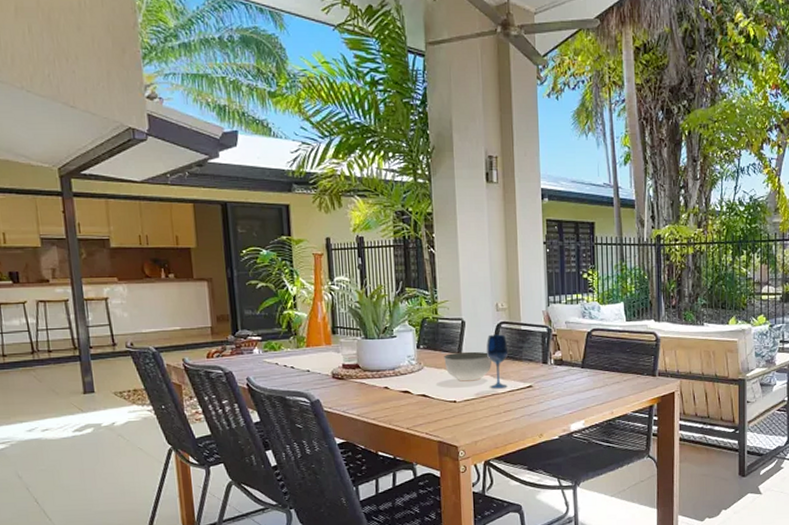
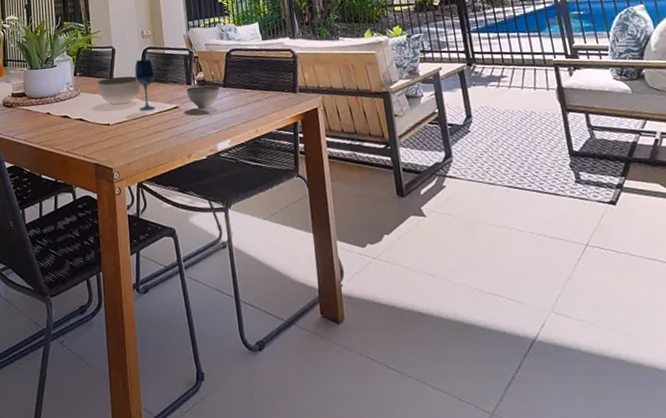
bowl: none [542,365,578,390] -> present [186,85,220,110]

